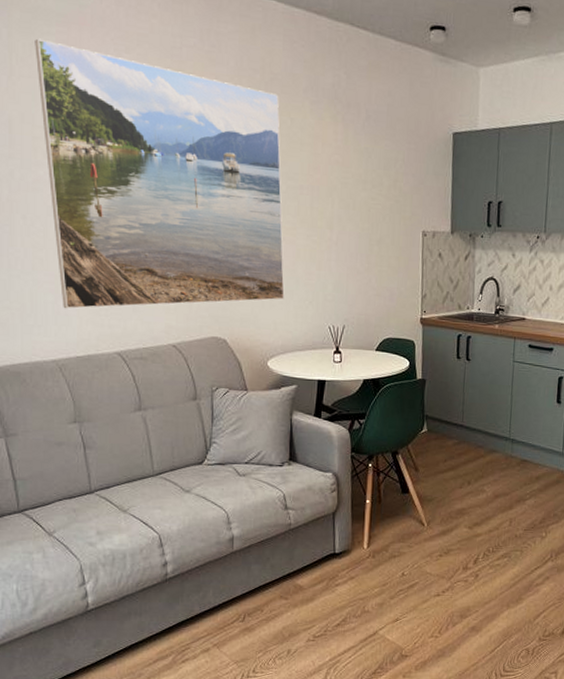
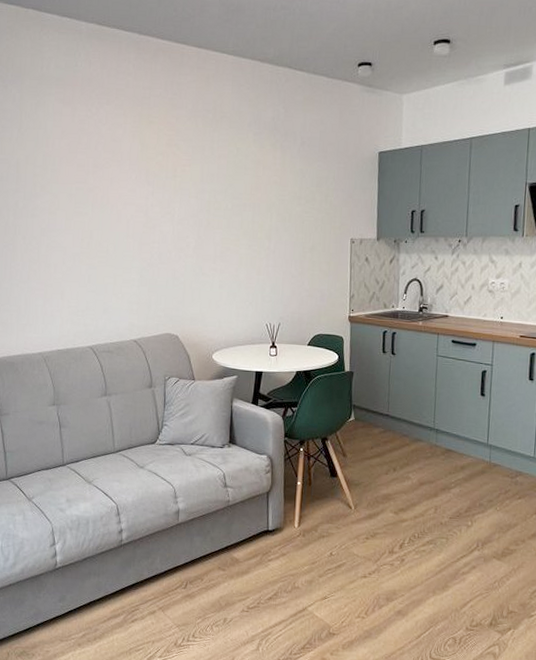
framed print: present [35,38,285,309] -> none [39,99,229,311]

